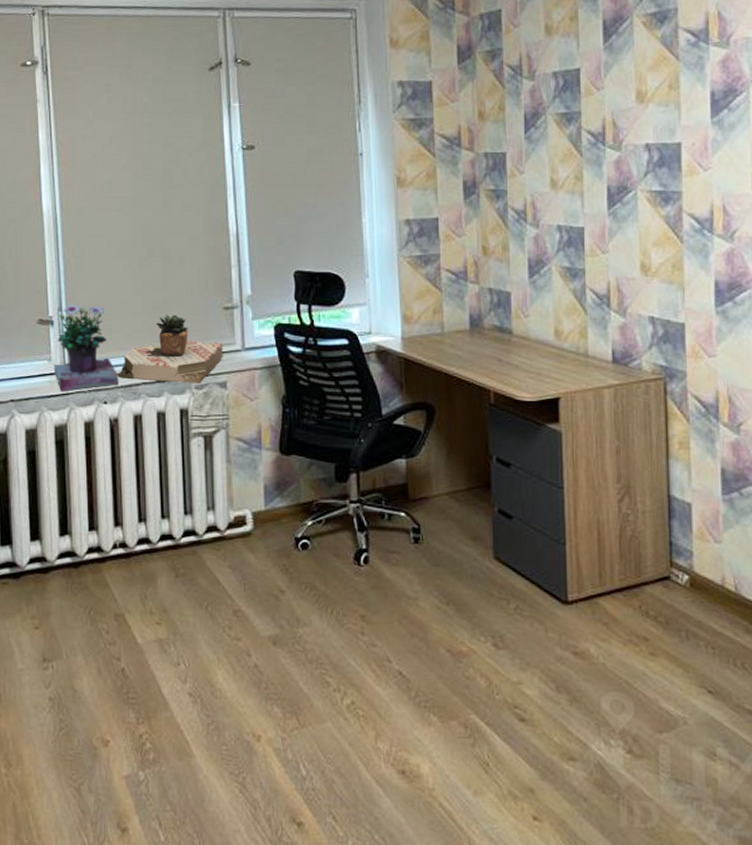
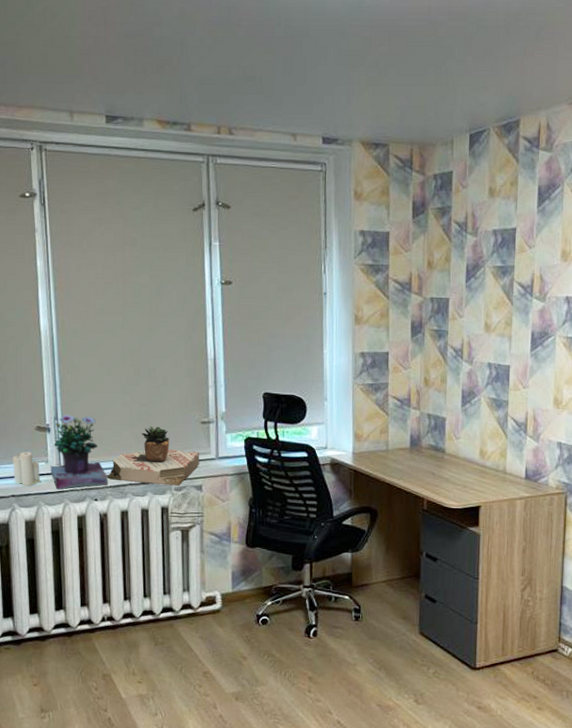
candle: none [12,348,43,389] -> present [13,451,41,487]

